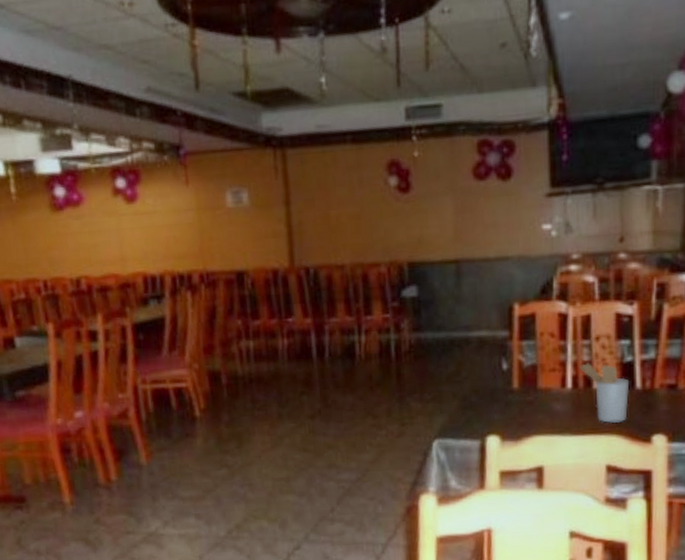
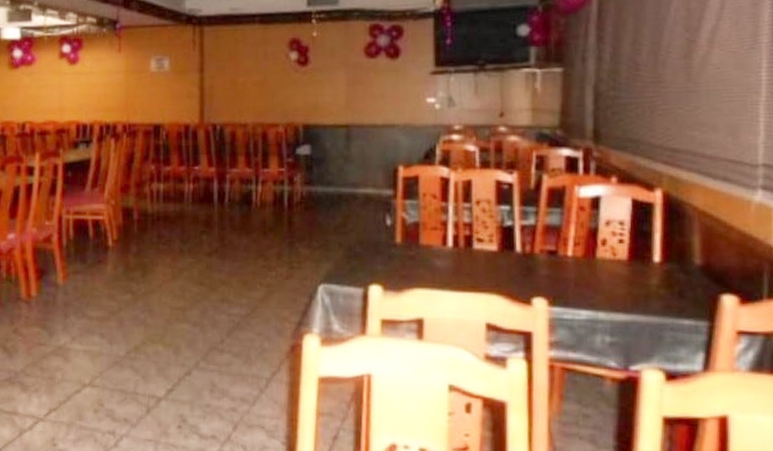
utensil holder: present [579,363,630,423] -> none [460,224,510,283]

